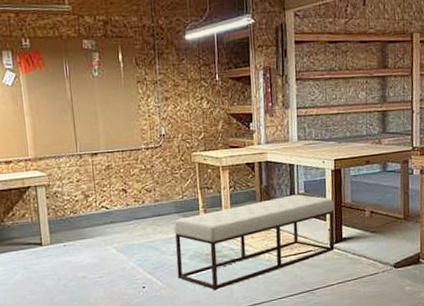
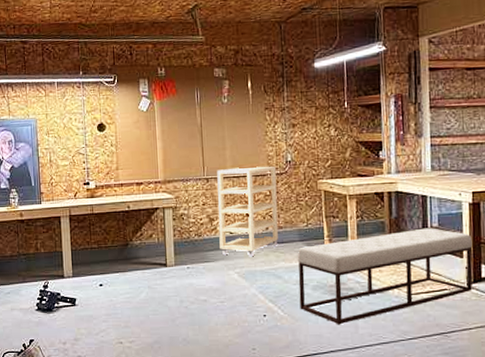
shelving unit: none [90,140,155,232] -> present [217,166,278,257]

